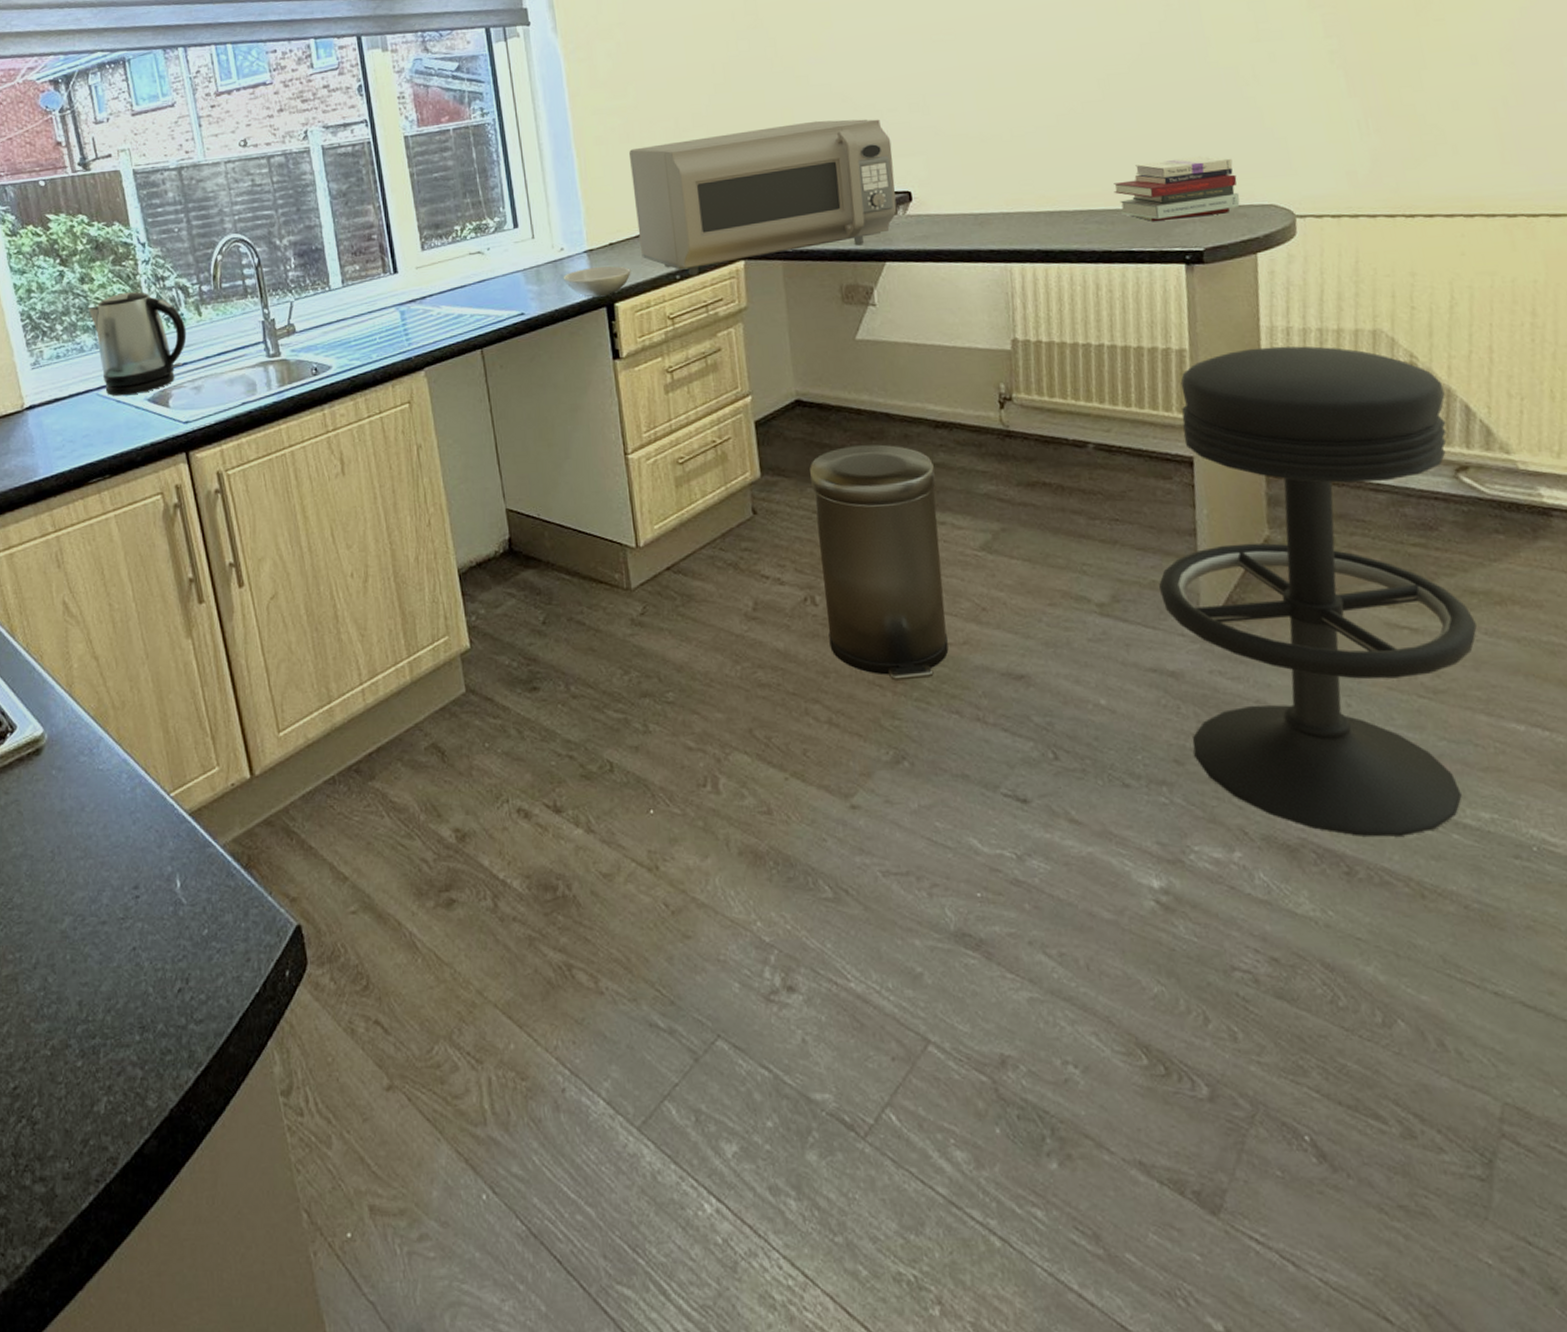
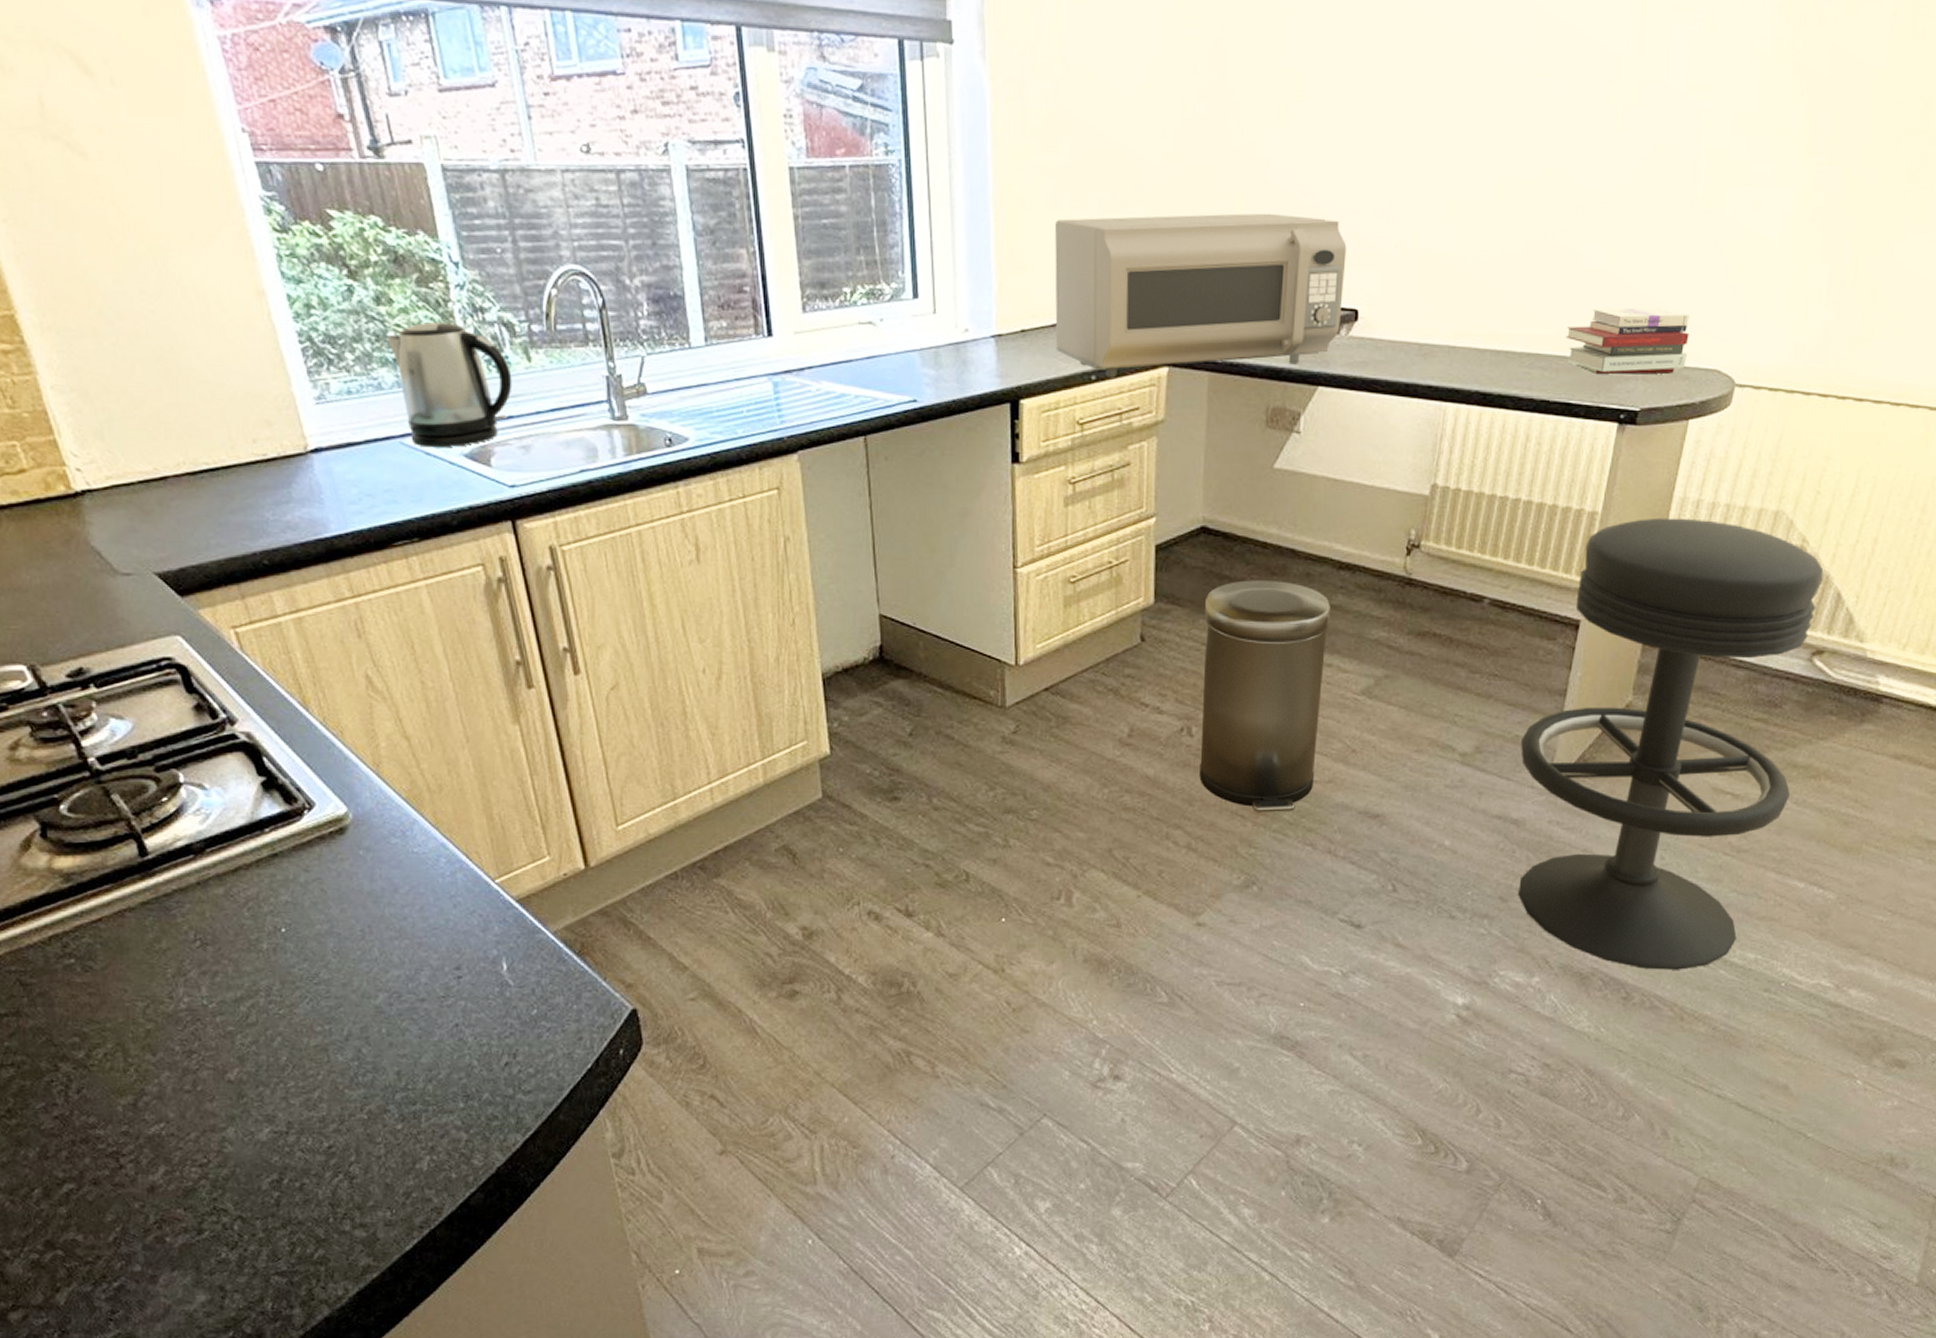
soup bowl: present [563,266,631,298] -> none [964,356,1042,391]

